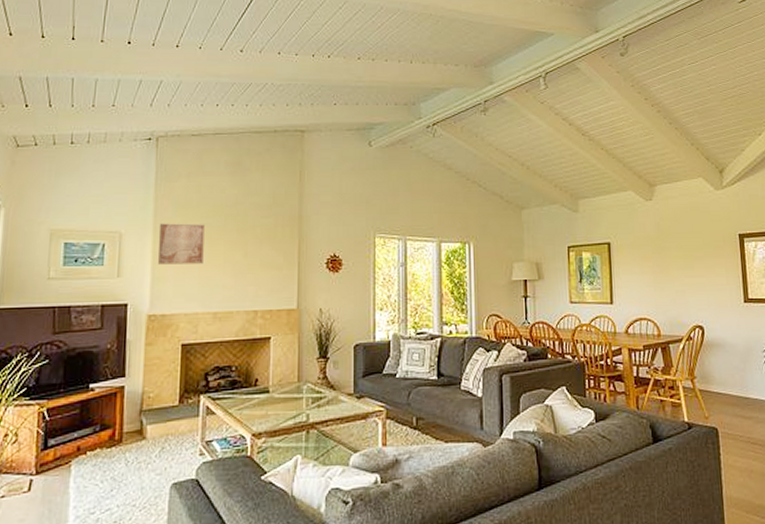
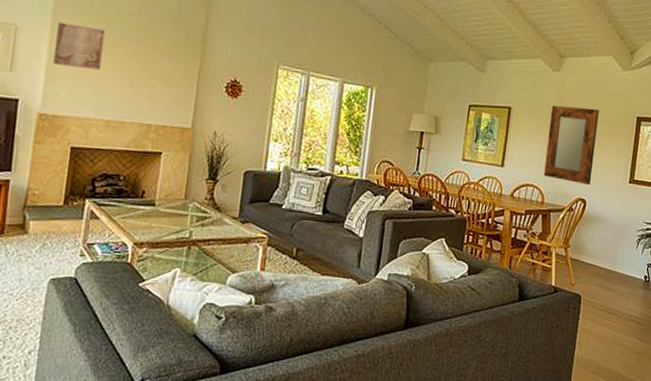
home mirror: none [650,232,705,311] -> present [544,105,599,186]

